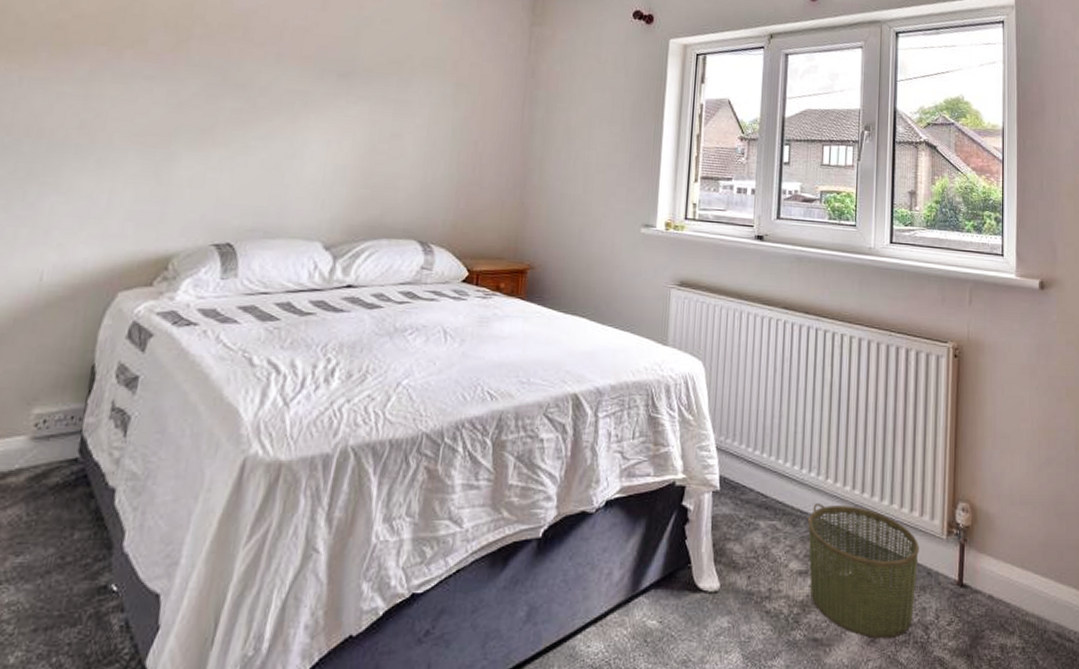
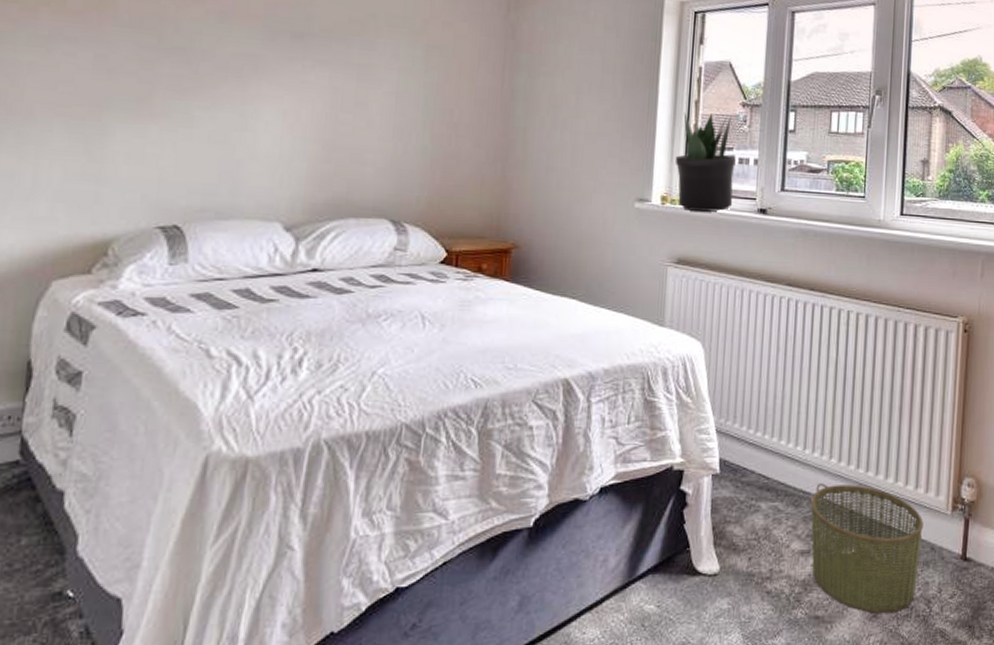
planter: none [678,146,735,238] -> present [674,113,736,212]

